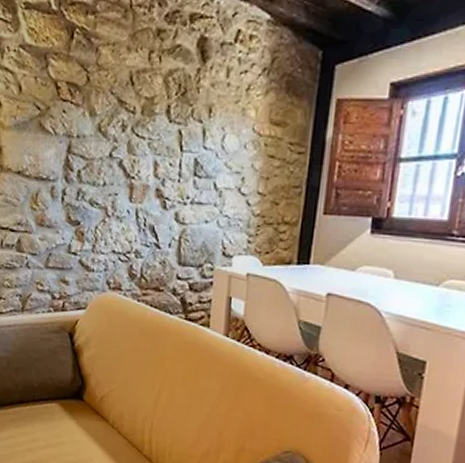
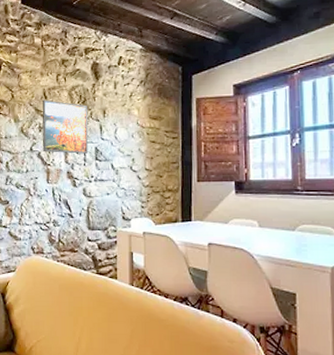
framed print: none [126,86,188,166] -> present [43,99,88,154]

